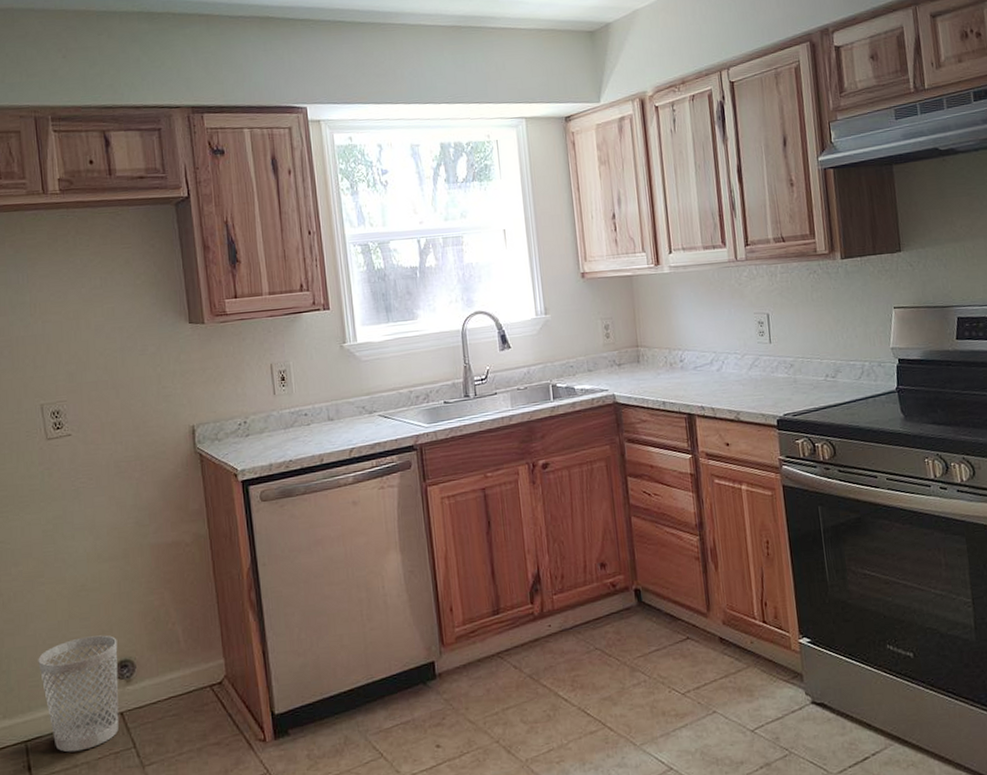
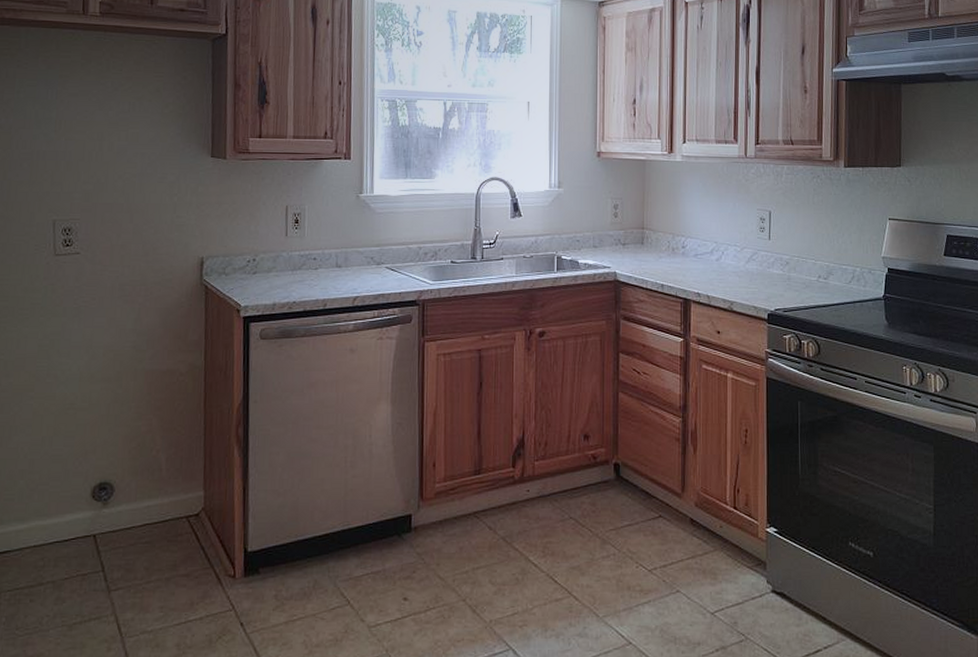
wastebasket: present [38,635,119,753] -> none [16,455,99,570]

